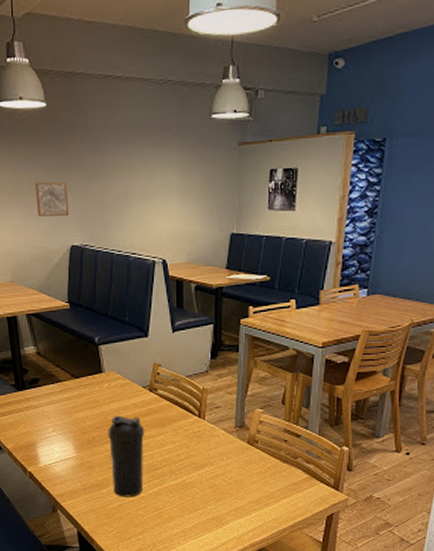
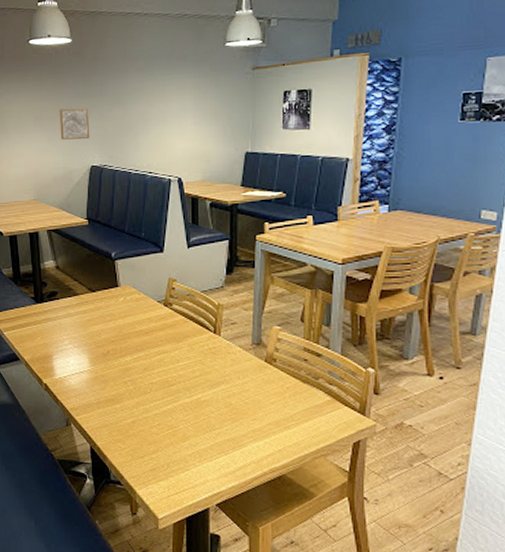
water bottle: present [108,415,144,498] -> none [122,329,158,414]

